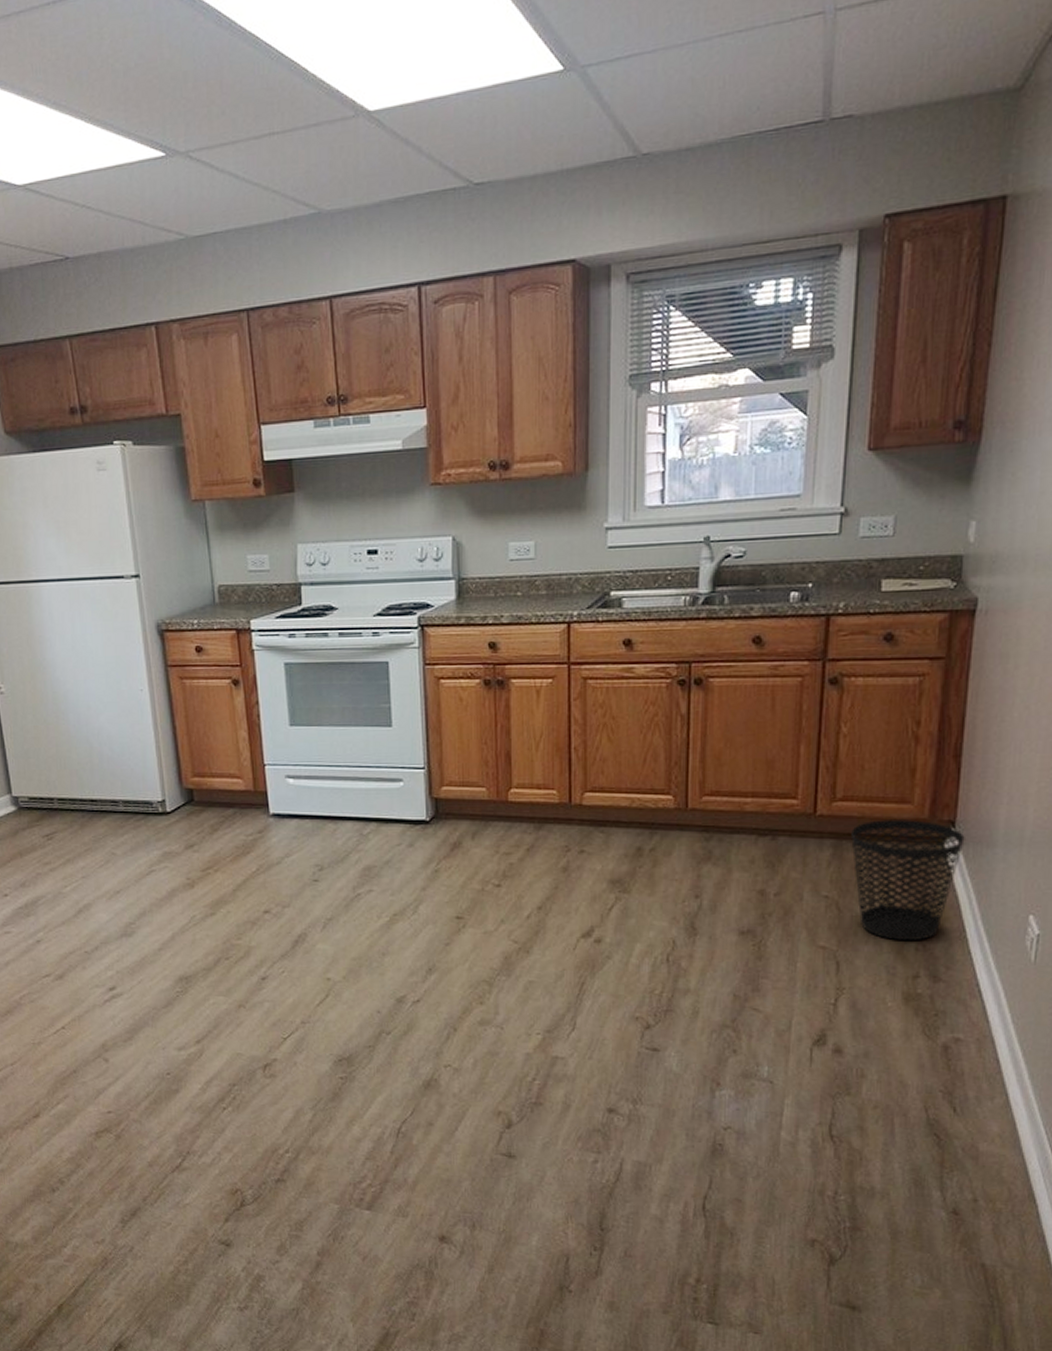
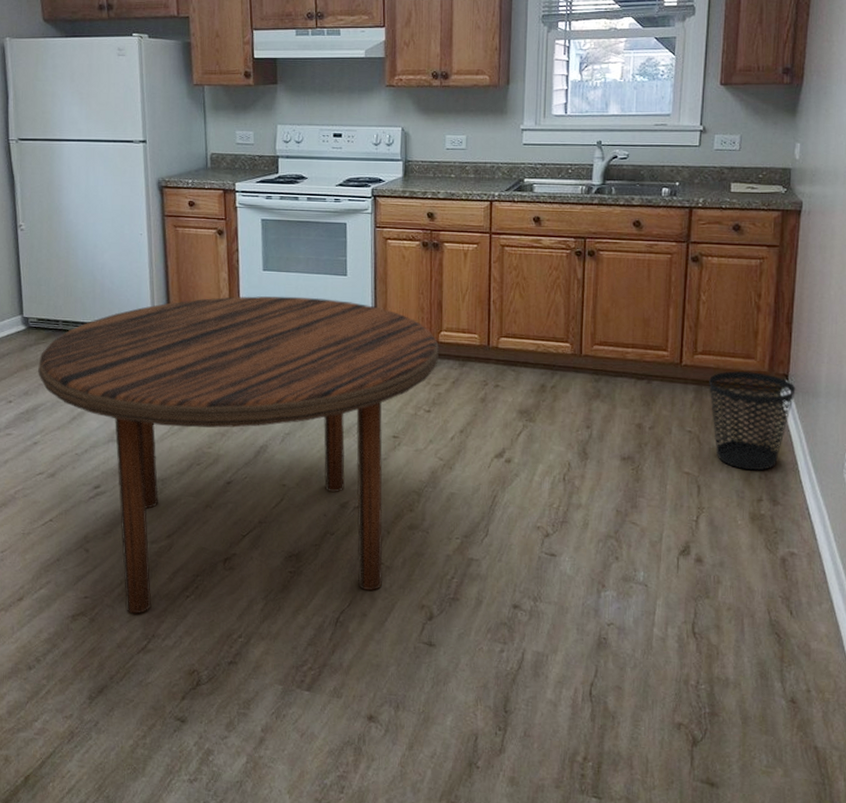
dining table: none [34,755,510,1129] -> present [38,296,440,614]

